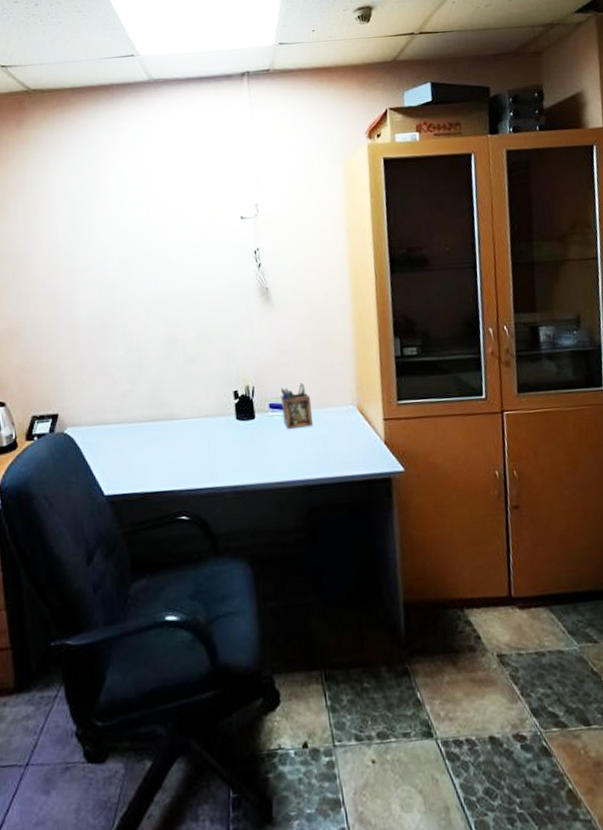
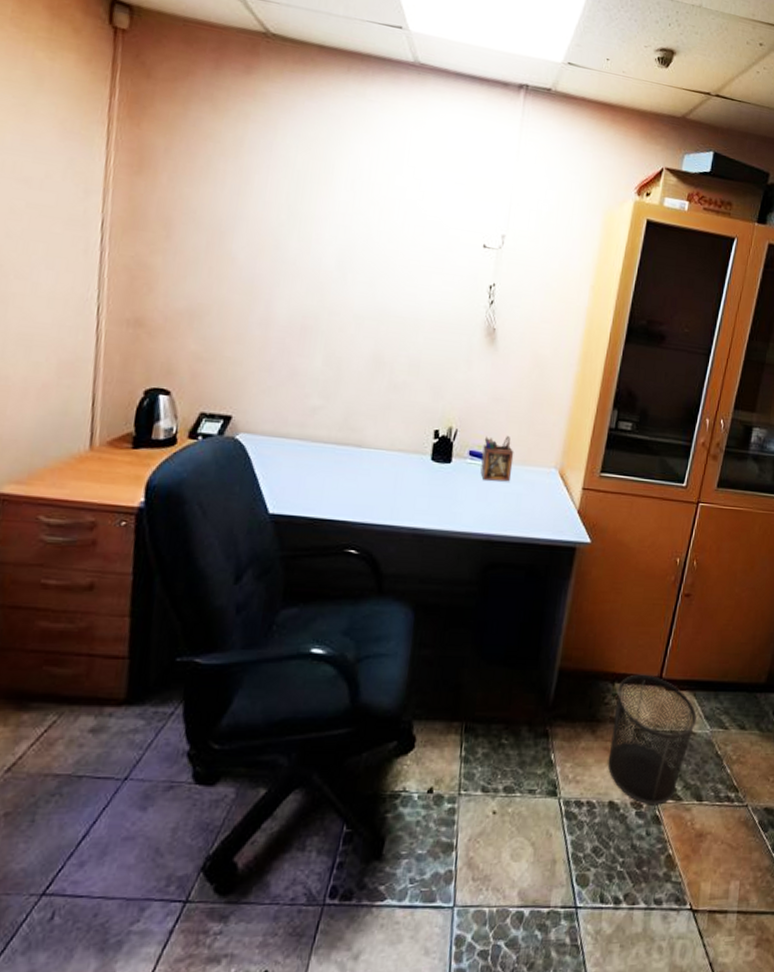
waste bin: none [468,595,561,736] -> present [608,674,697,805]

